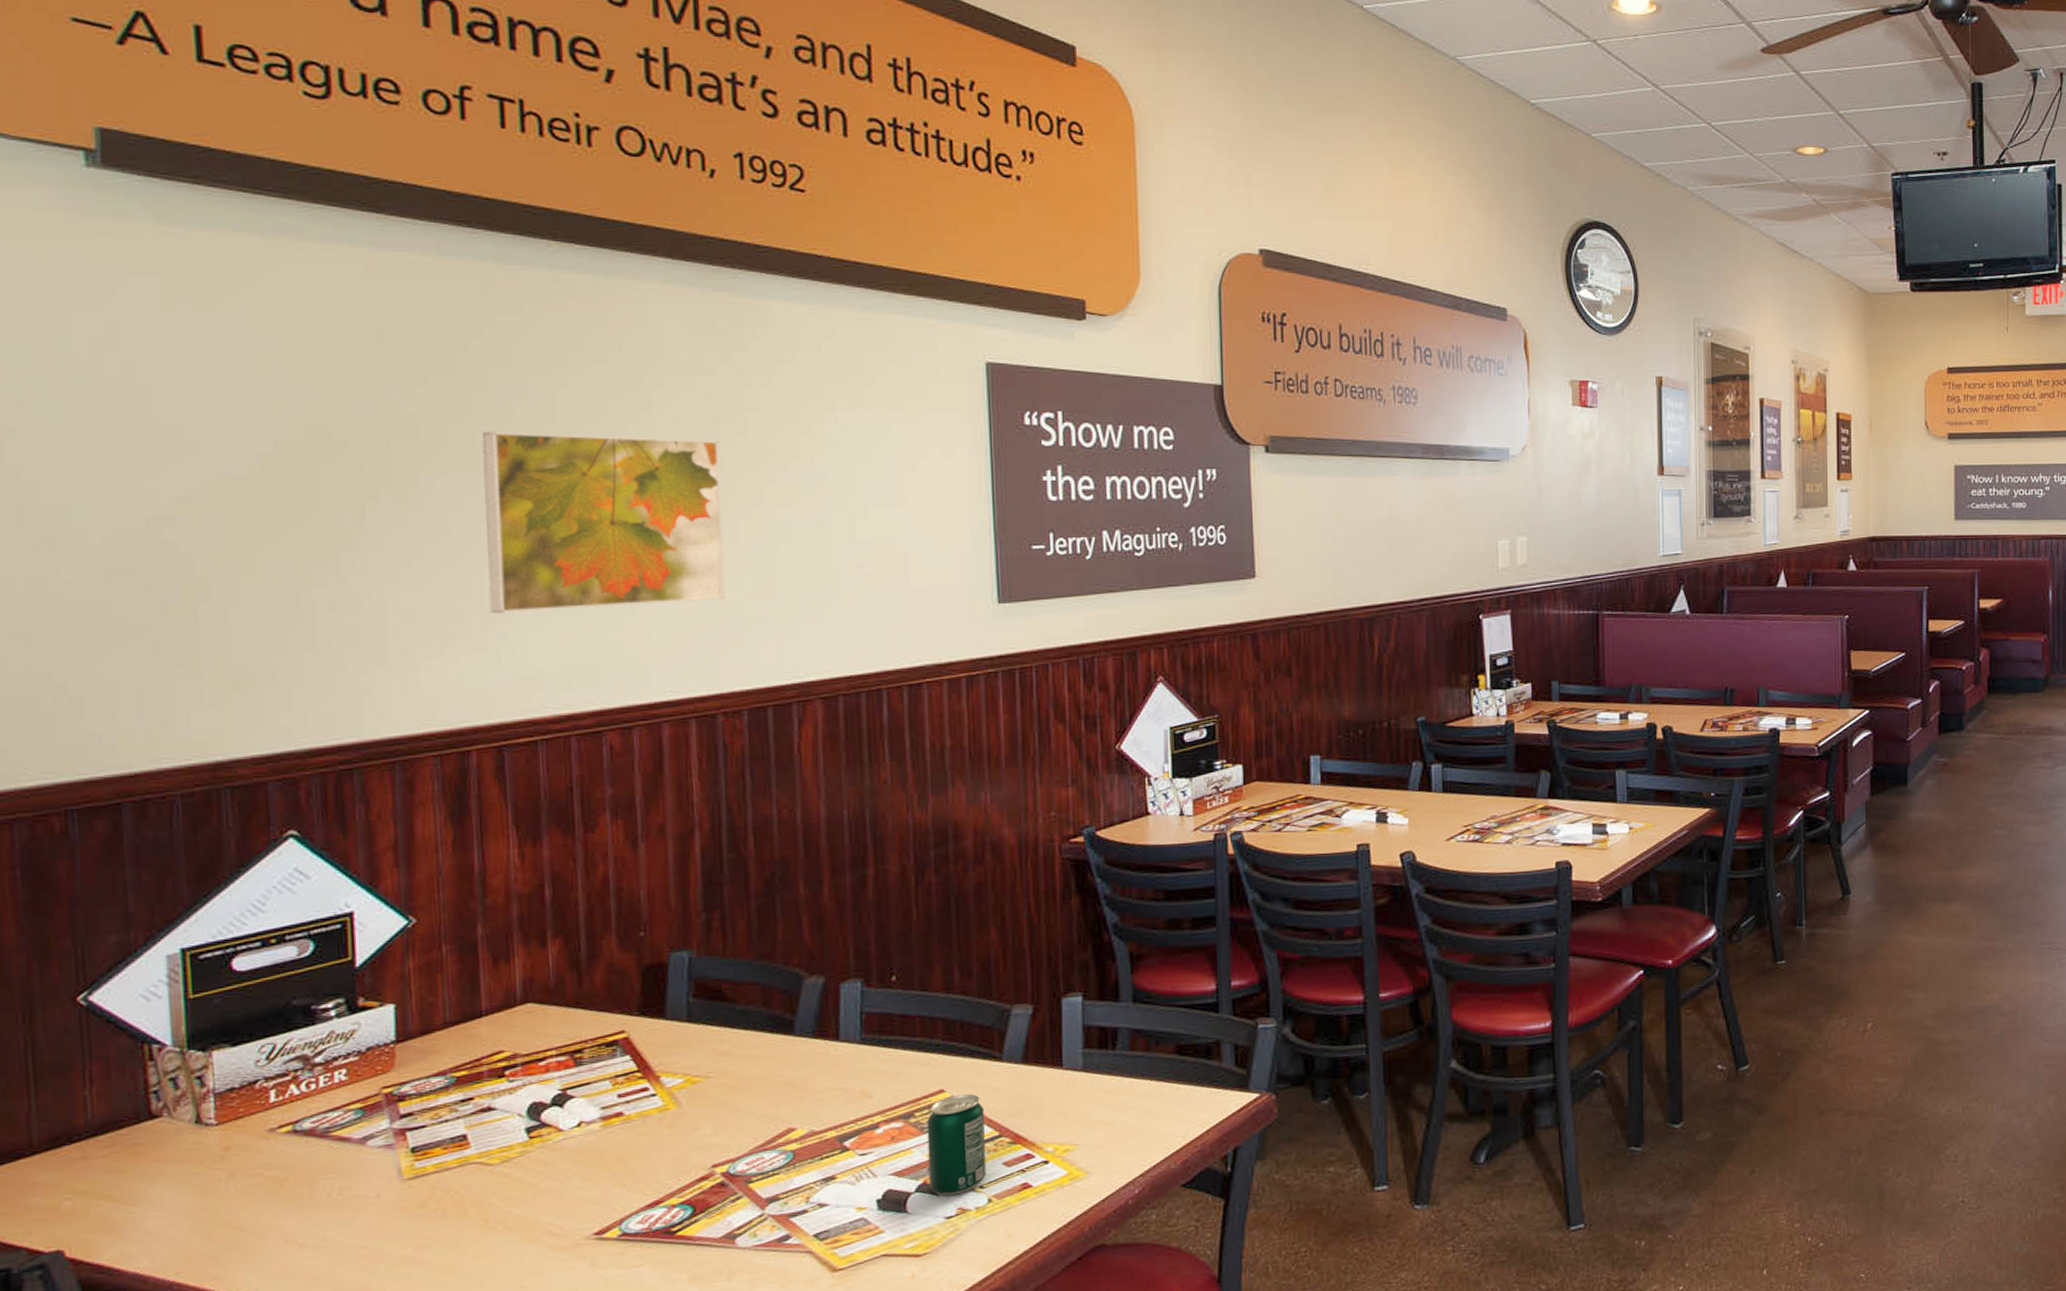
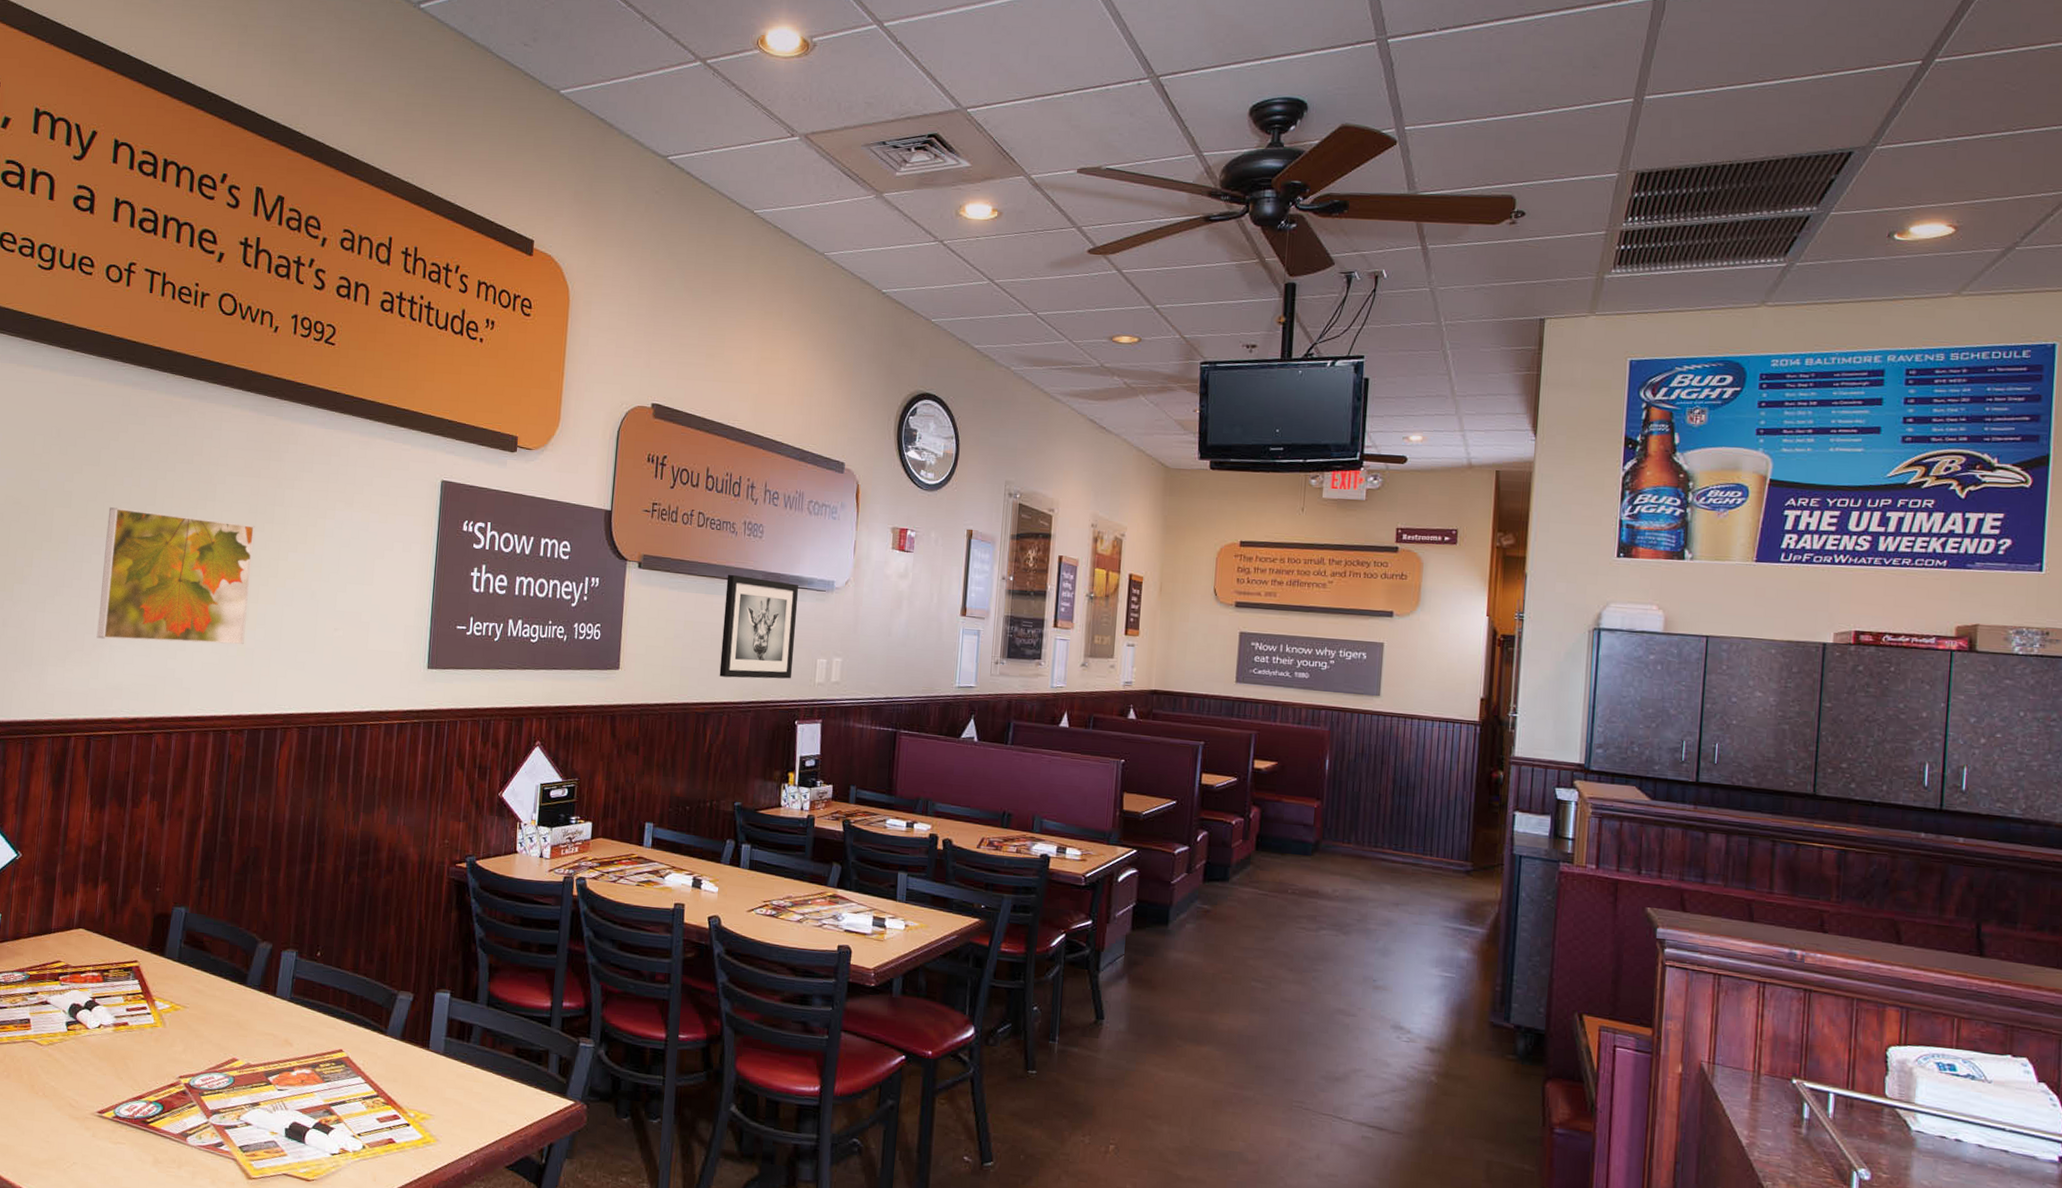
beverage can: present [927,1093,986,1196] -> none [323,1056,369,1137]
wall art: none [1378,450,1470,573] -> present [719,574,799,679]

